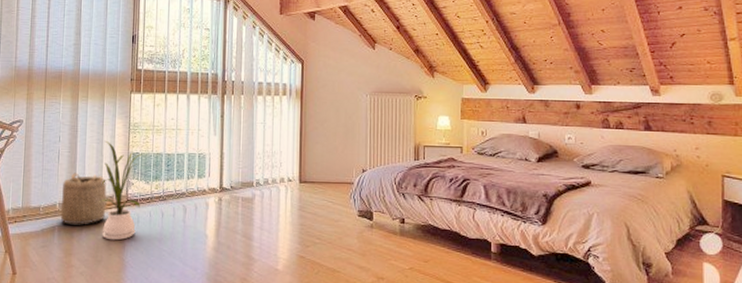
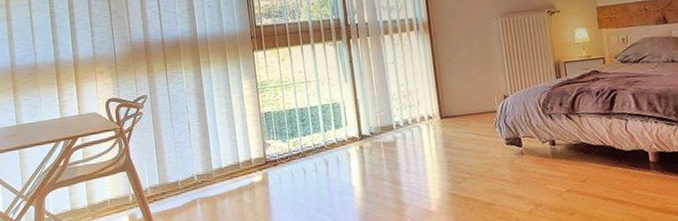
basket: present [60,172,108,225] -> none [197,140,247,196]
house plant: present [98,140,143,241] -> none [233,104,280,206]

